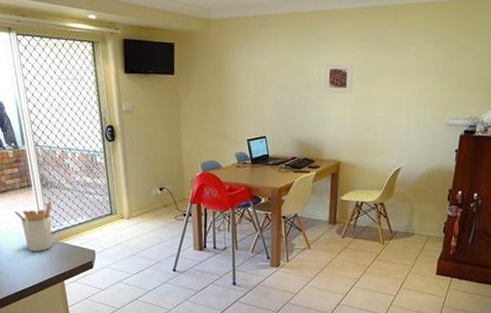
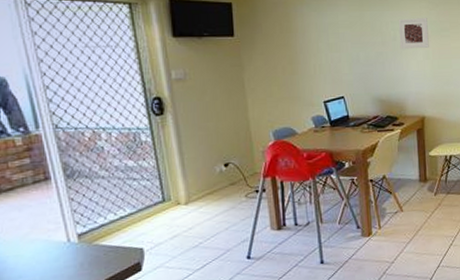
utensil holder: present [14,200,52,251] -> none [25,193,83,262]

